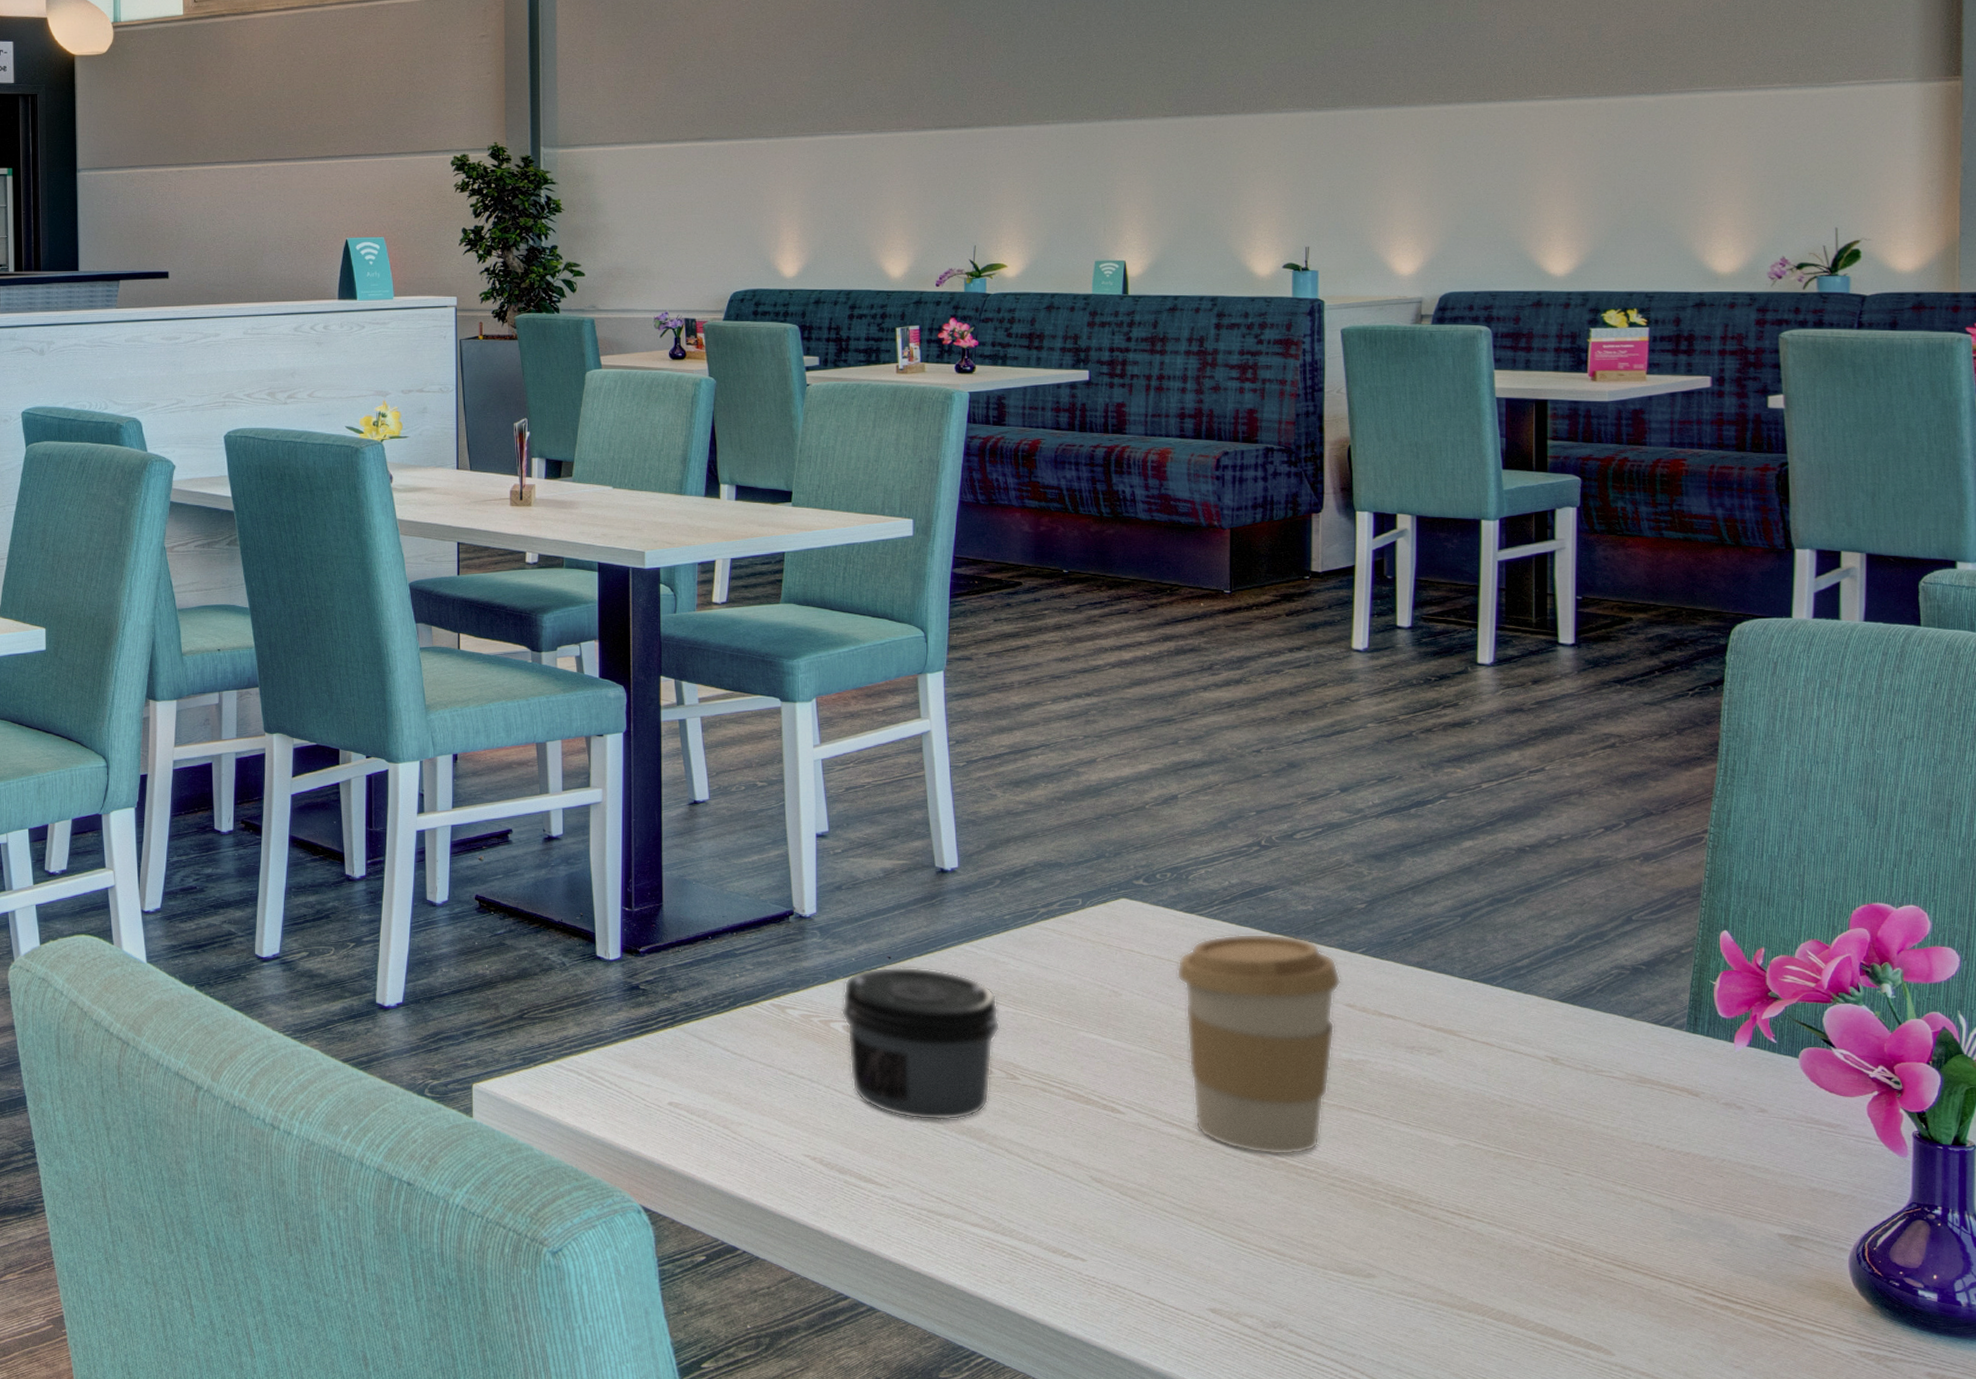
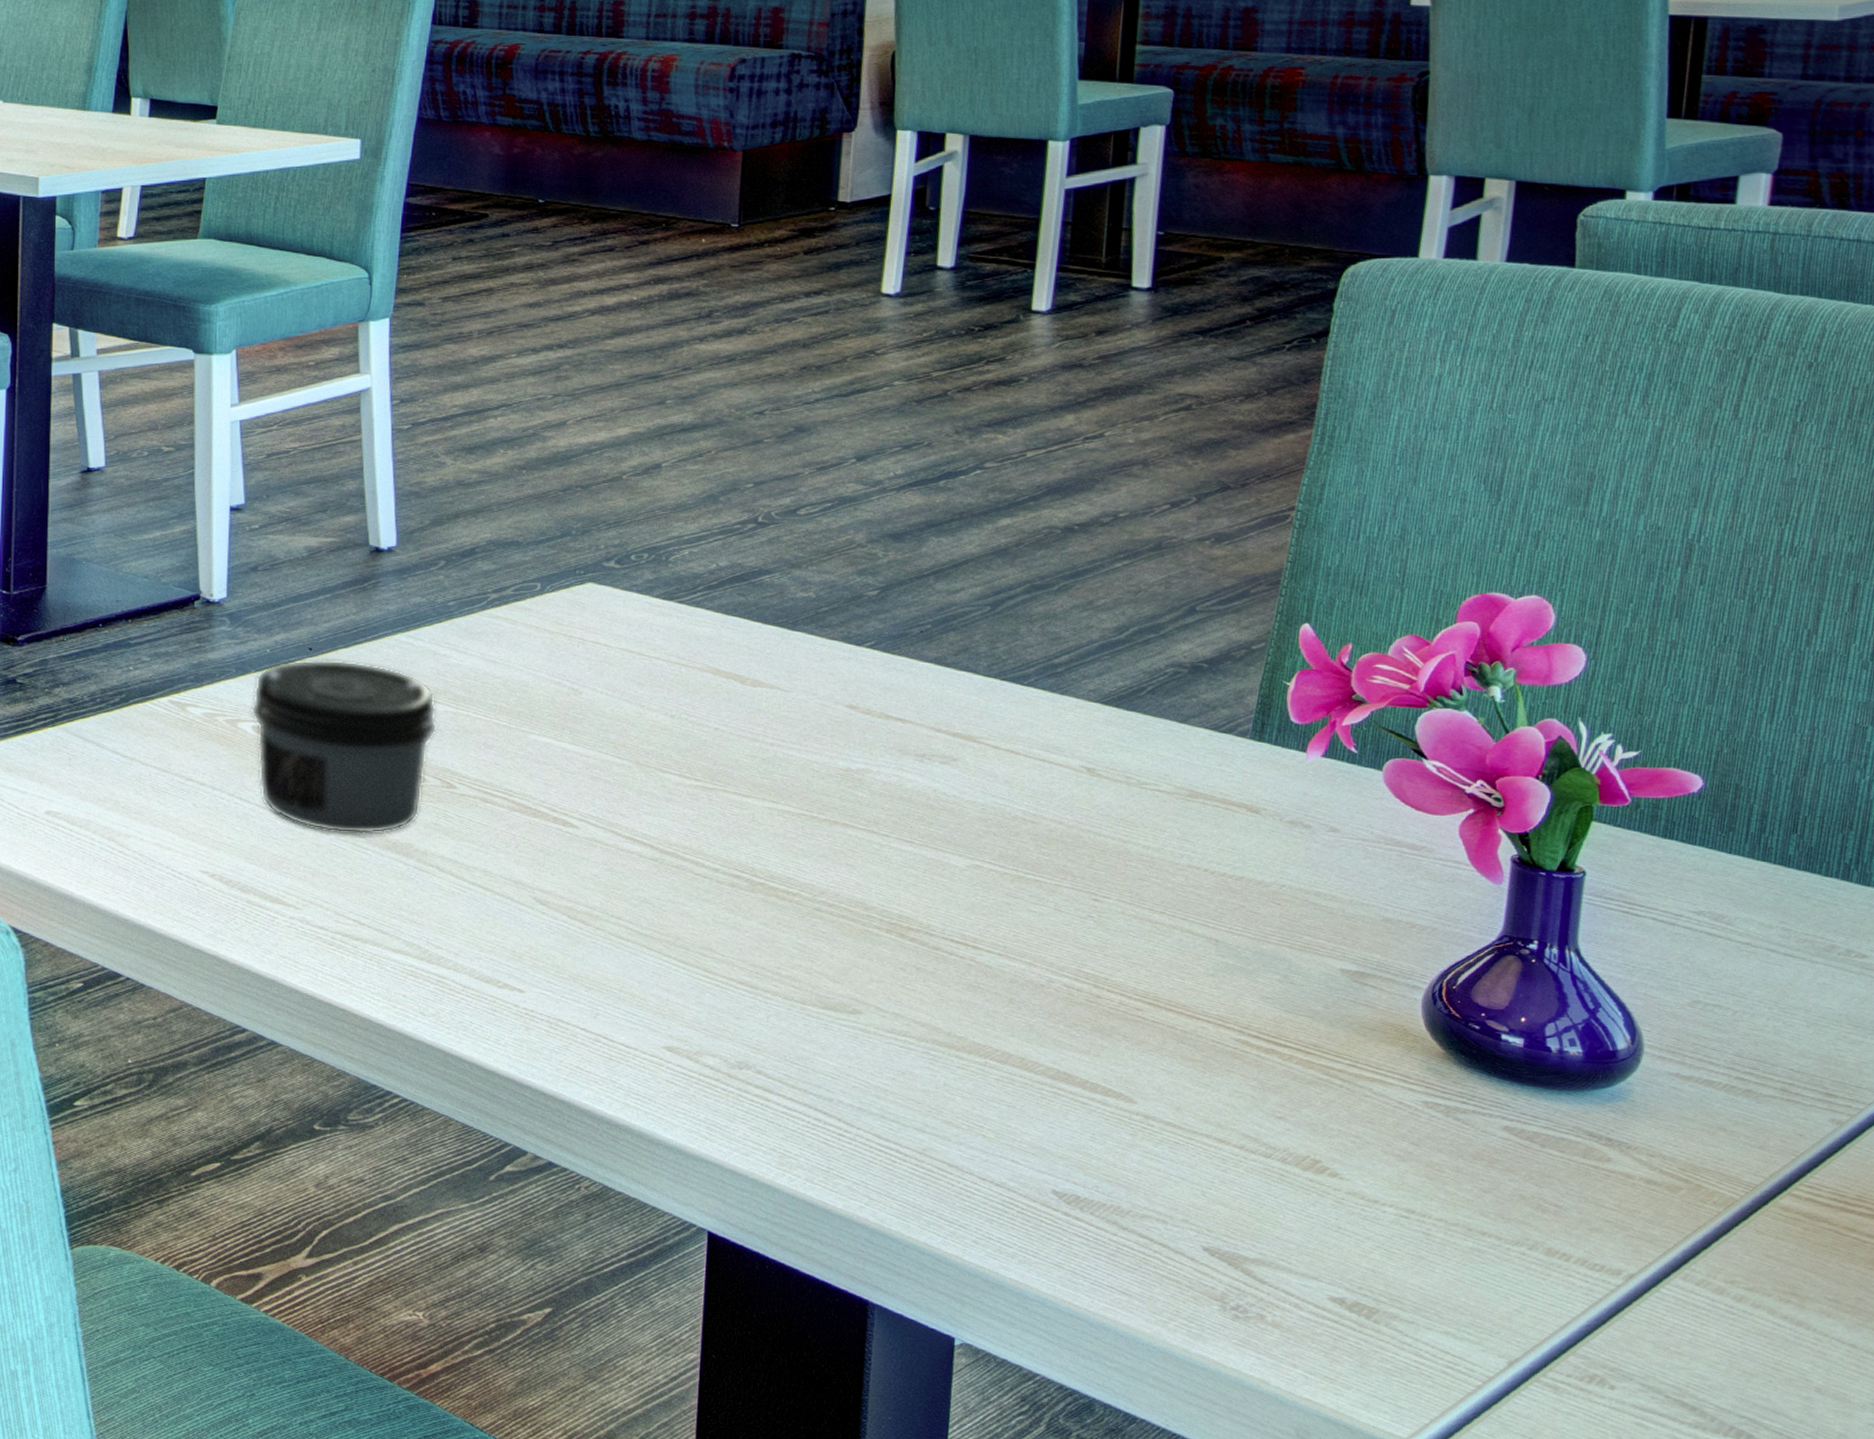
coffee cup: present [1176,933,1341,1155] -> none [648,624,844,876]

